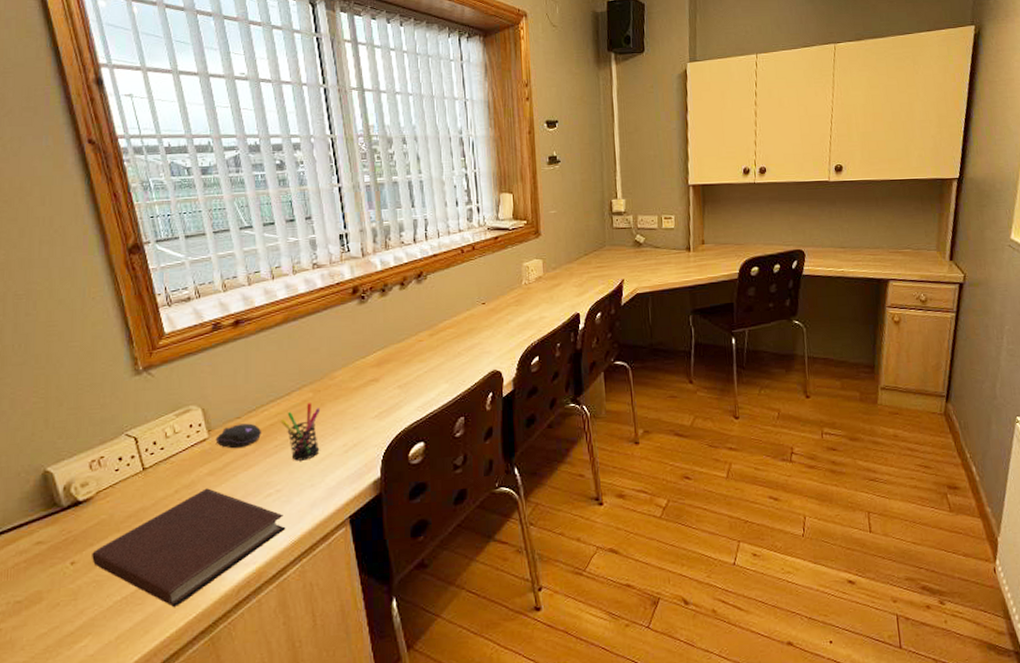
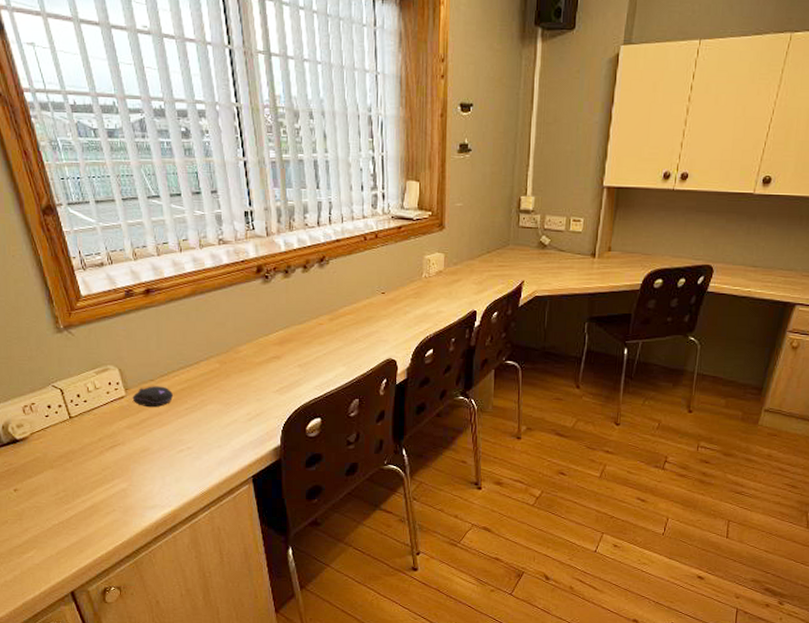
notebook: present [92,488,286,607] -> none [31,439,197,534]
pen holder: present [280,402,321,461] -> none [190,372,227,424]

